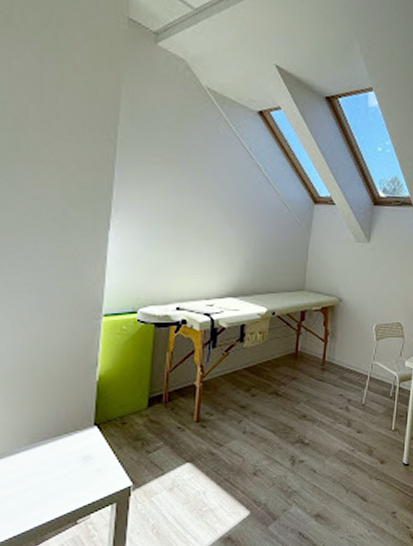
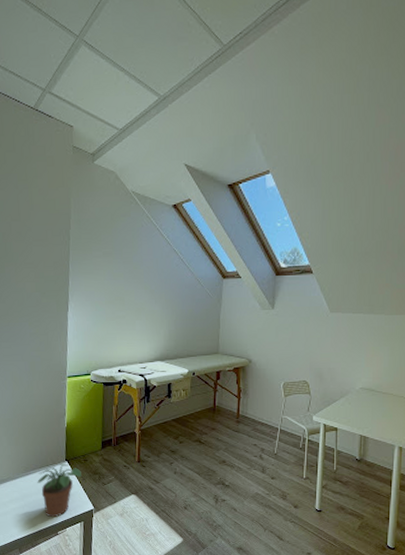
potted plant: none [49,428,117,502] -> present [37,463,82,518]

